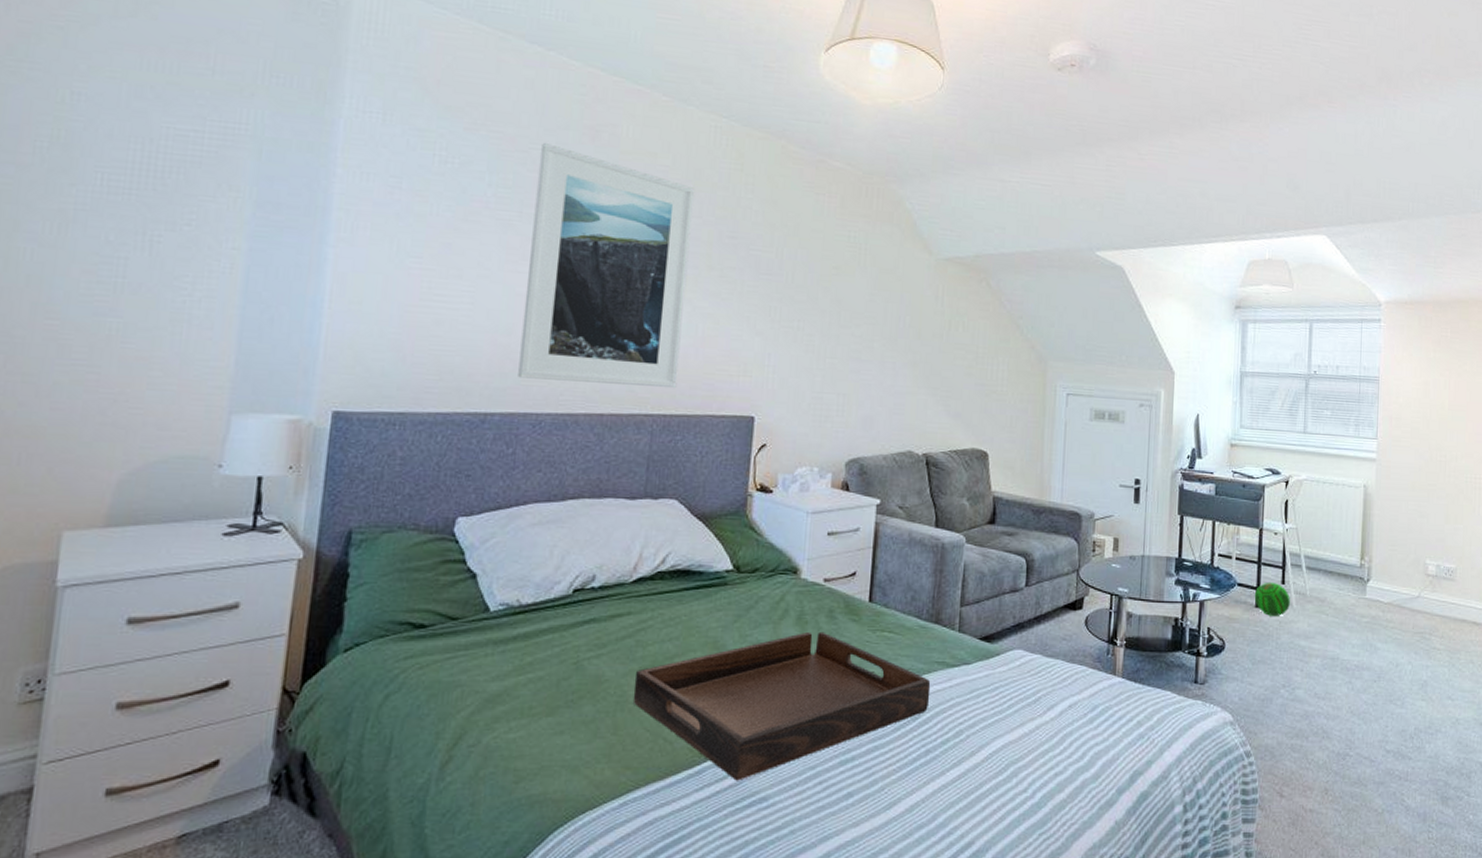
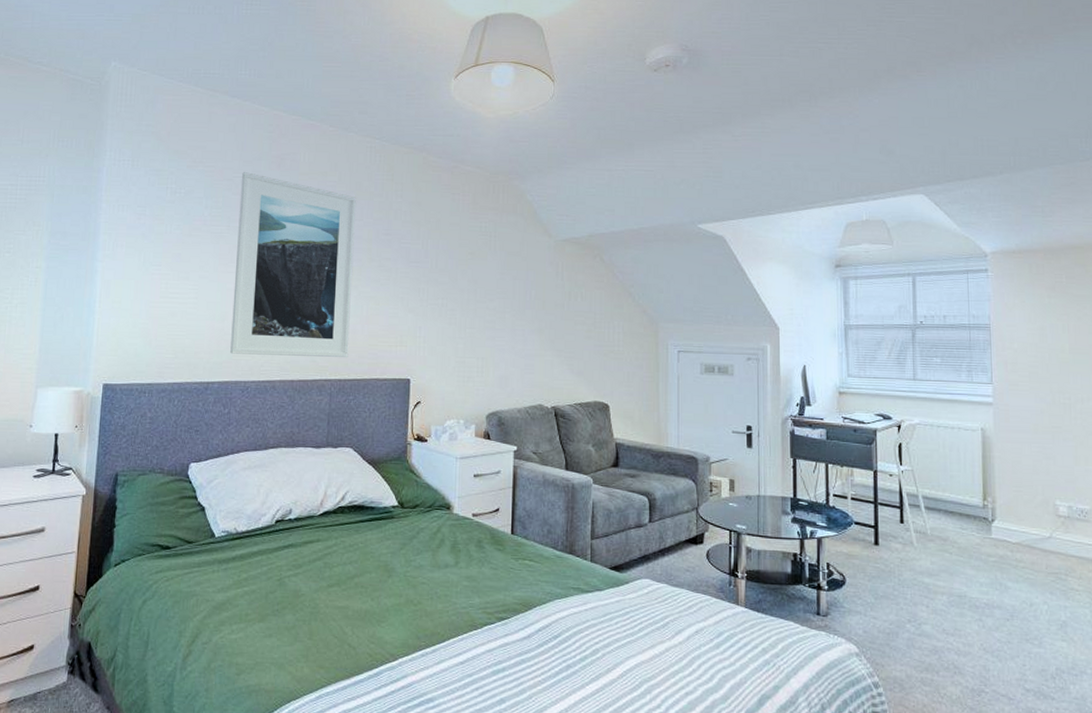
serving tray: present [633,631,931,781] -> none [323,558,568,683]
ball: present [1254,582,1290,616] -> none [872,521,910,554]

